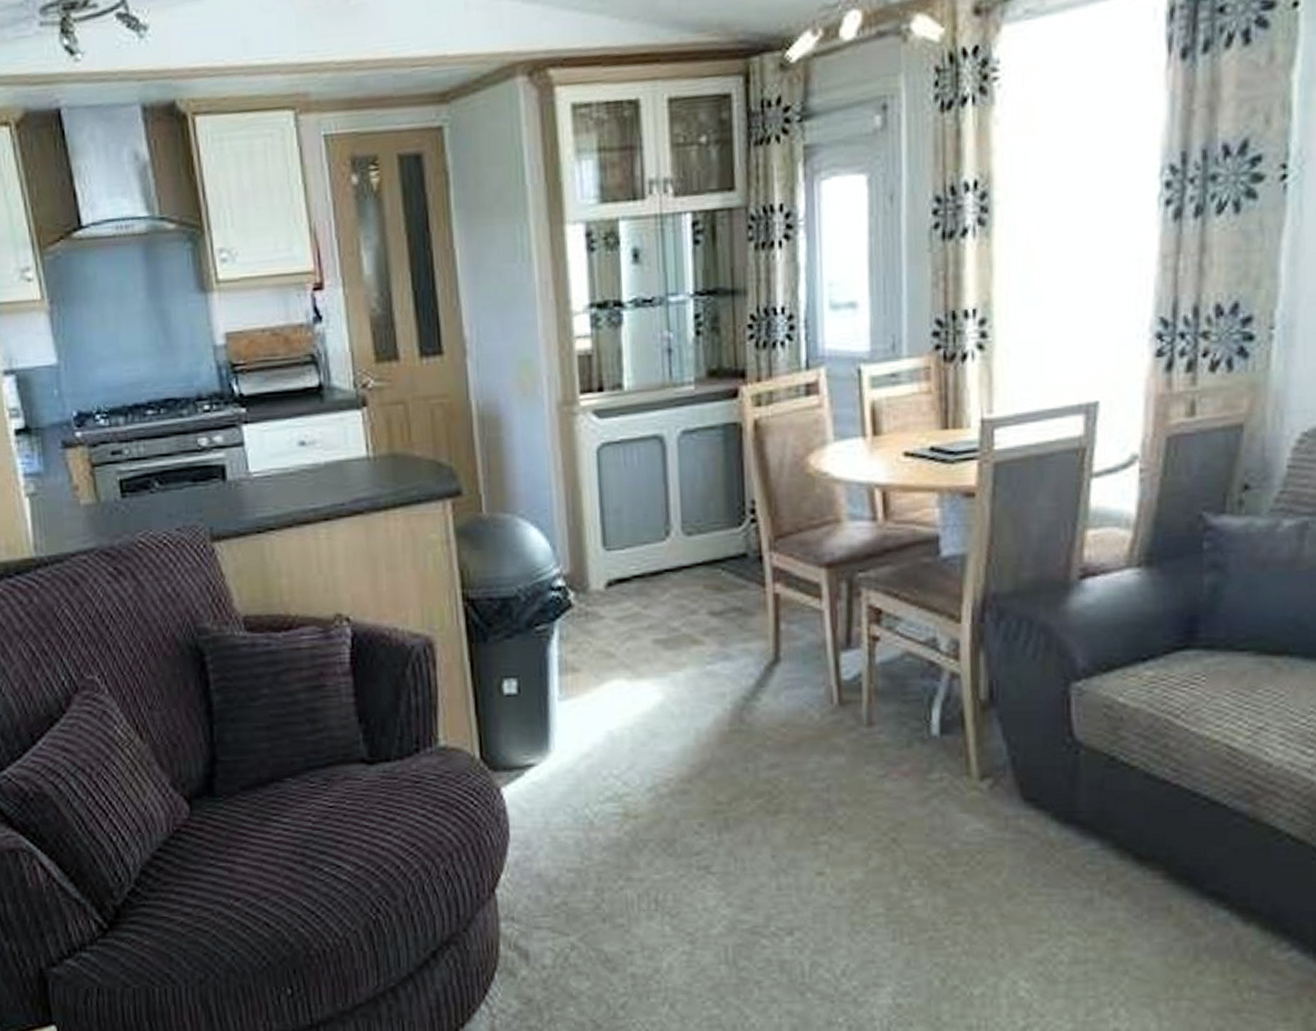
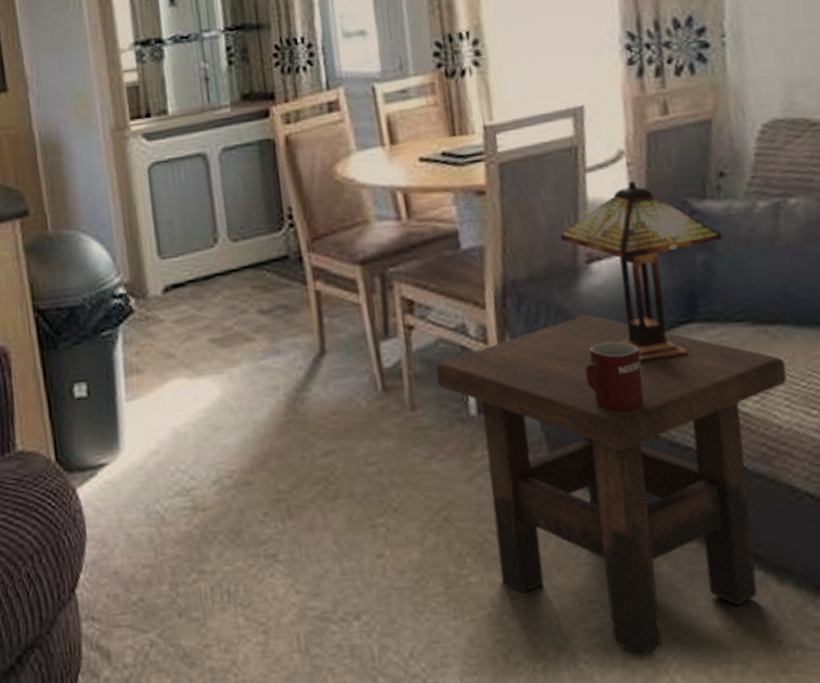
side table: none [899,635,1287,989] -> present [435,315,787,657]
table lamp: none [1053,489,1236,689] -> present [559,181,722,363]
mug: none [1062,664,1127,741] -> present [585,341,645,413]

